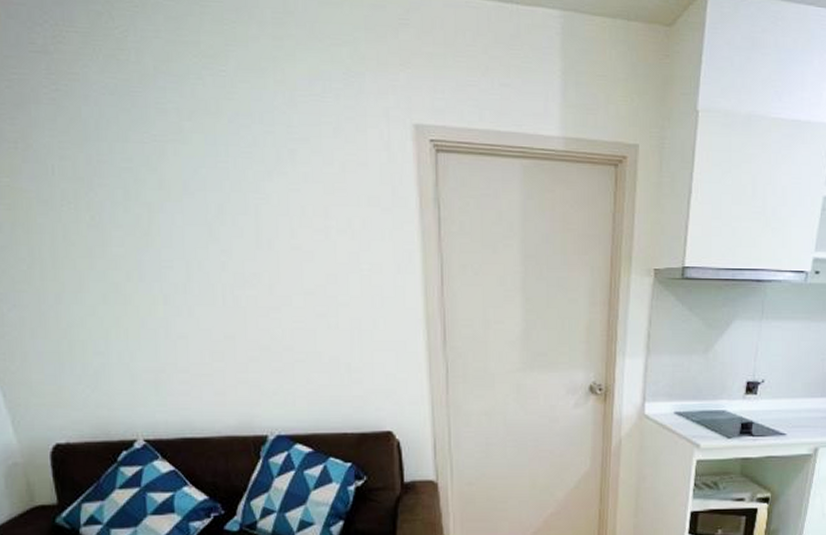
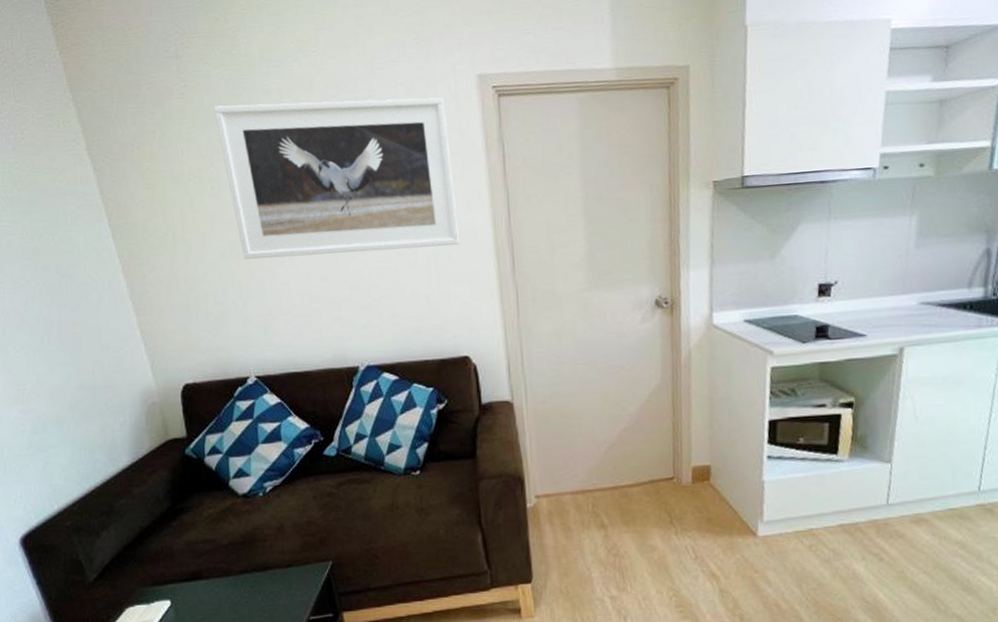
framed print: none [94,120,386,311] -> present [214,97,459,259]

